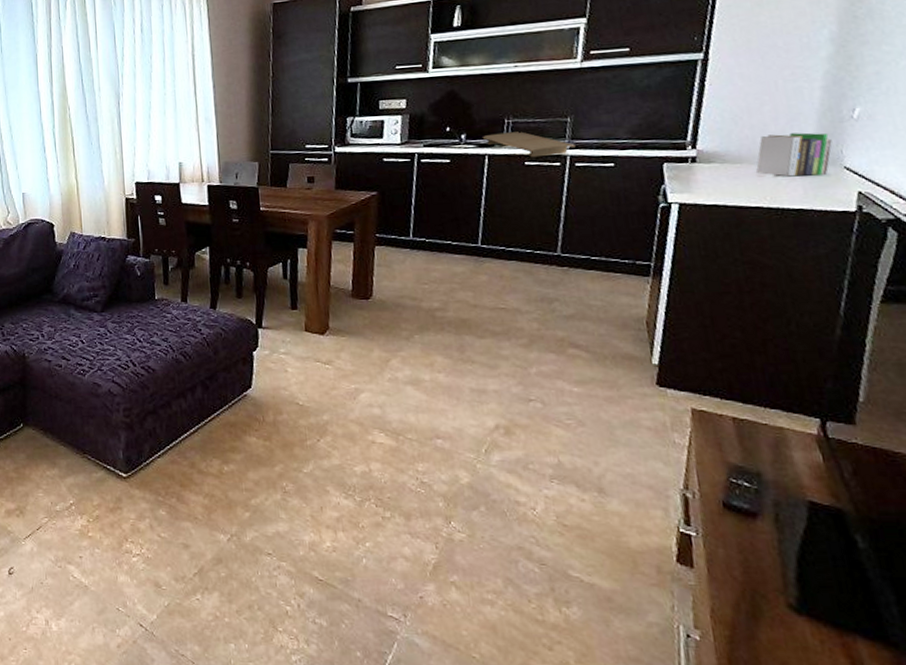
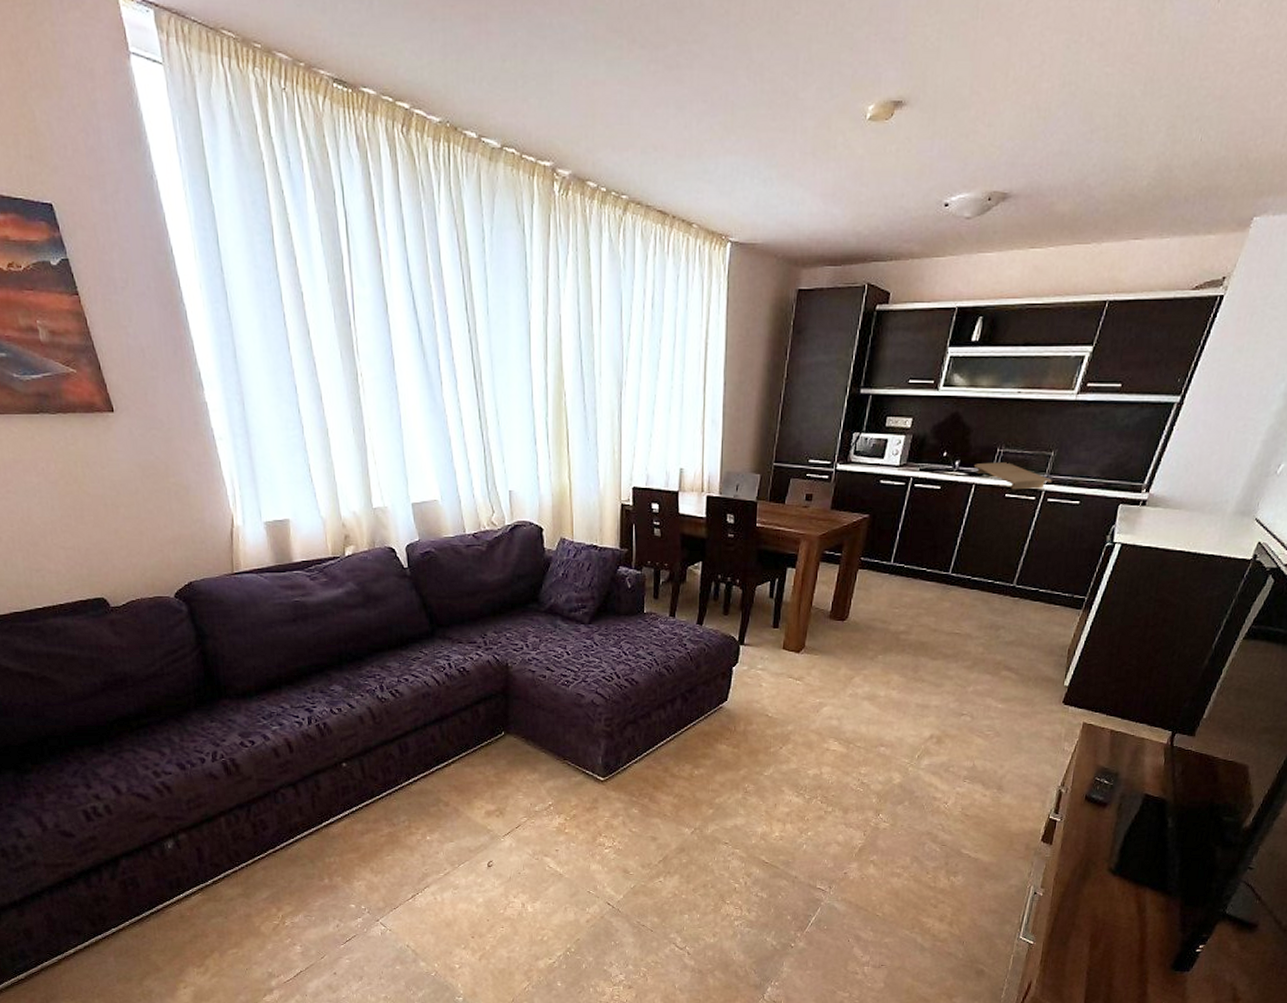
books: present [755,132,832,177] -> none [1188,484,1254,525]

